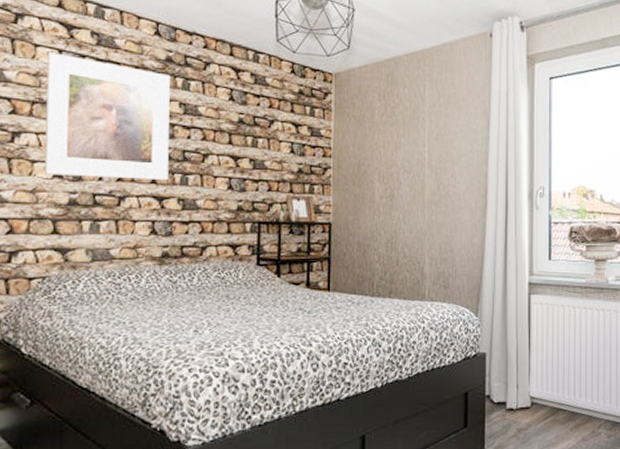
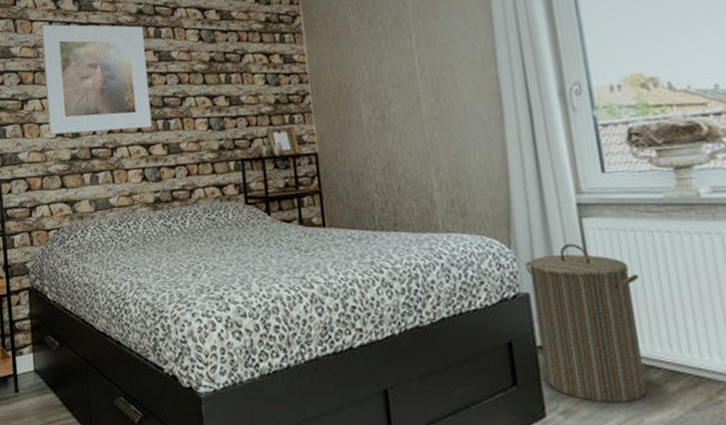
laundry hamper: none [486,314,562,439] -> present [525,243,647,404]

